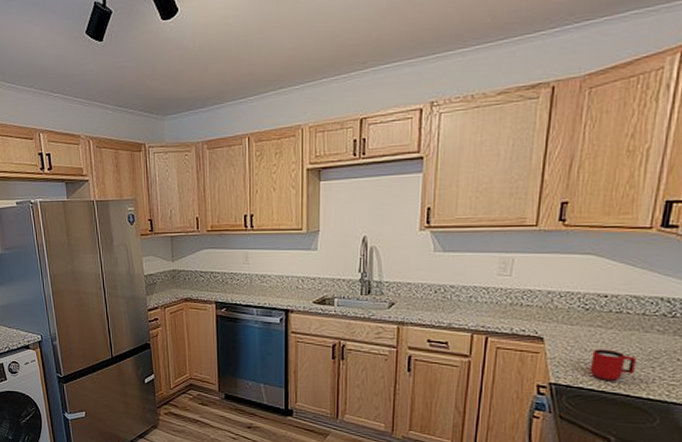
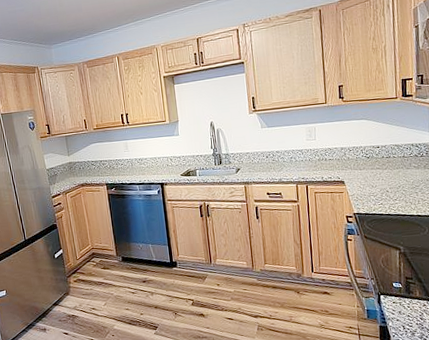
mug: present [589,349,636,382] -> none [377,184,406,207]

